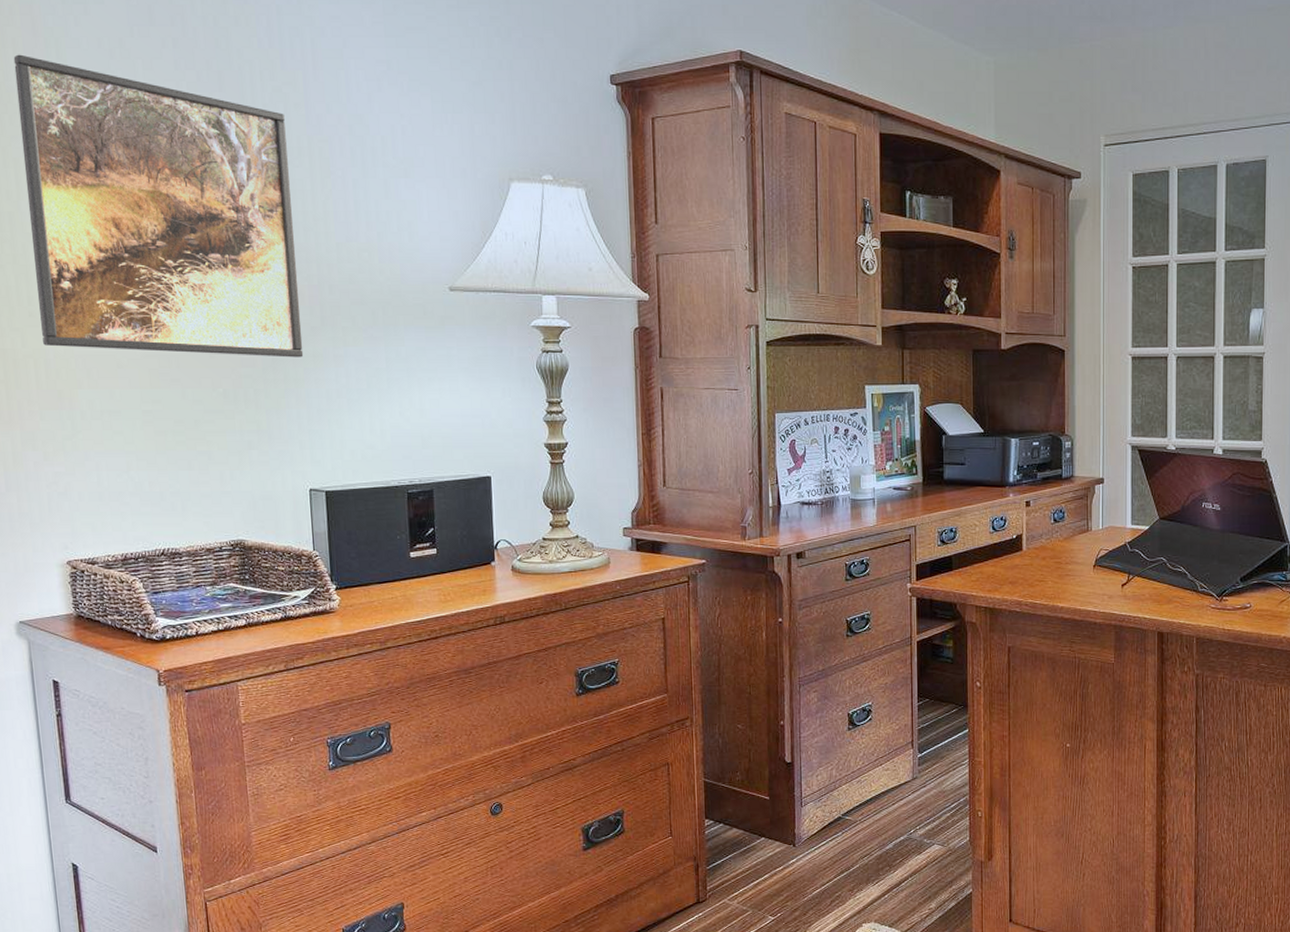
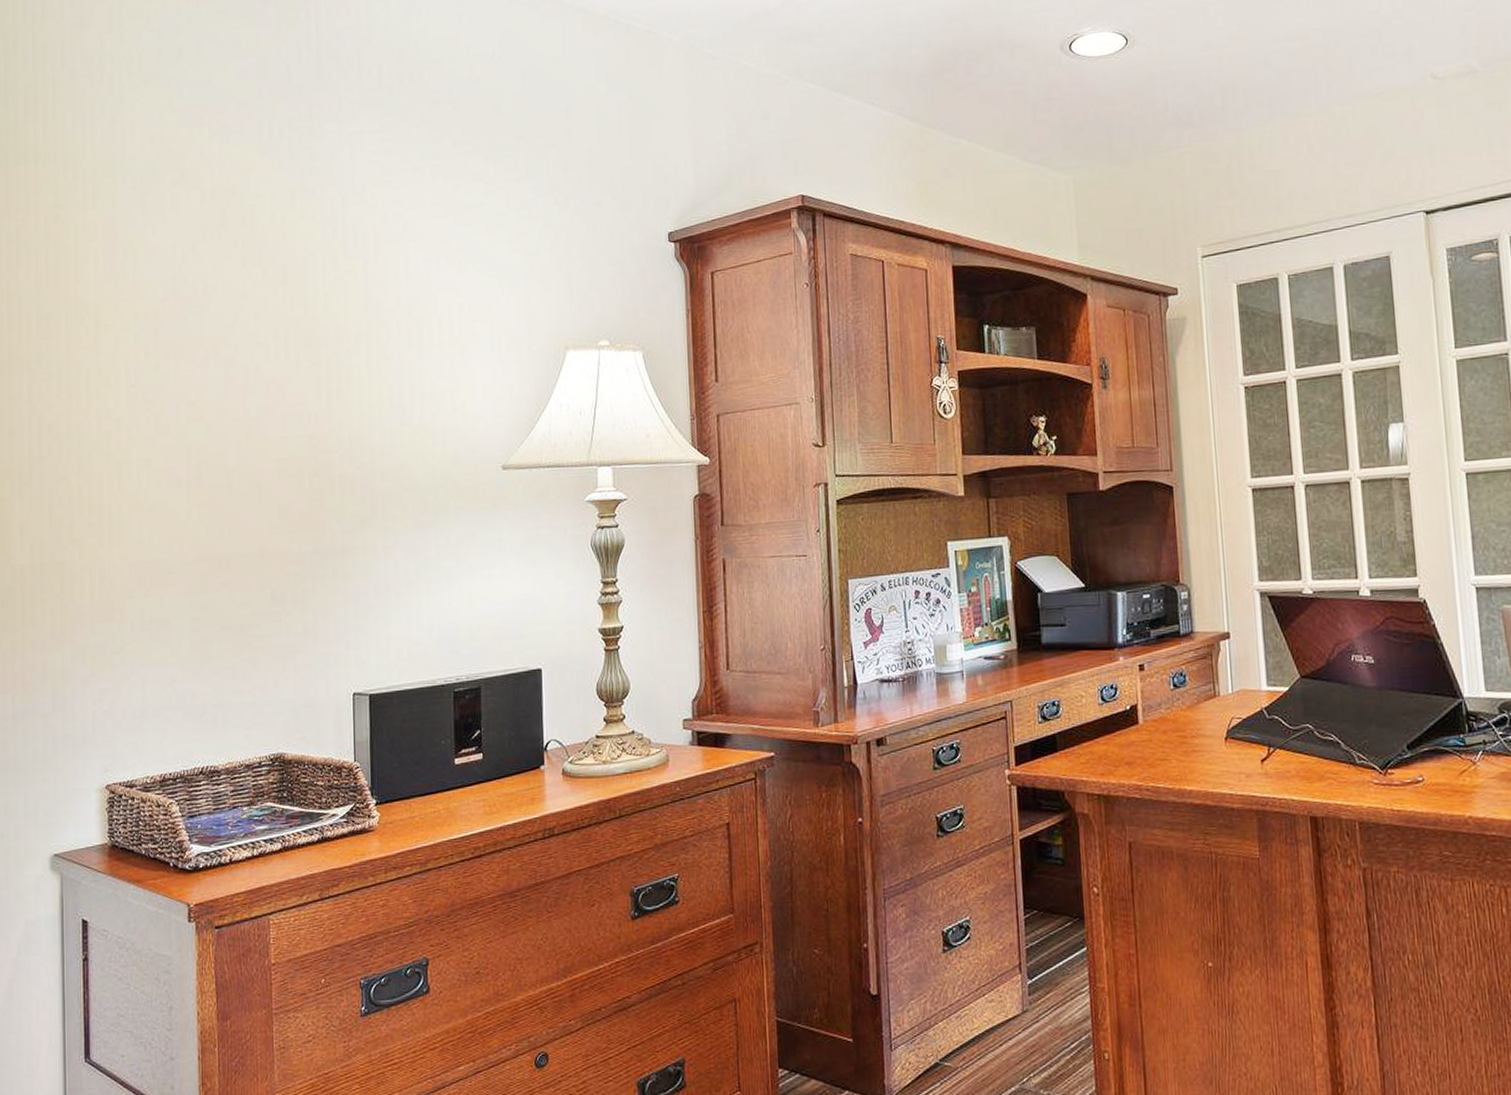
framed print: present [13,54,304,358] -> none [94,267,353,556]

